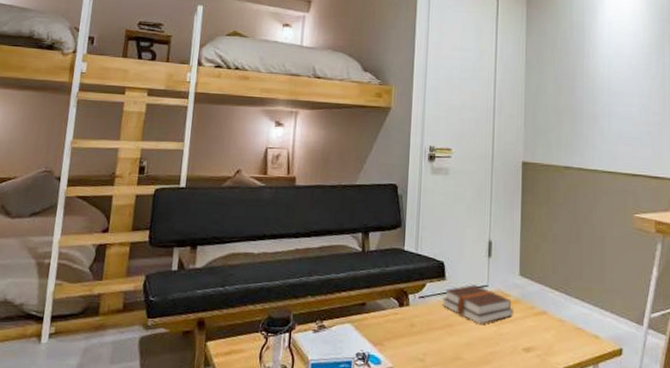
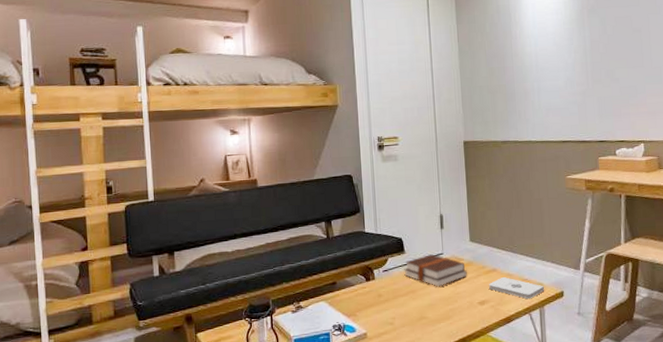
notepad: none [537,321,601,353] -> present [489,276,545,299]

